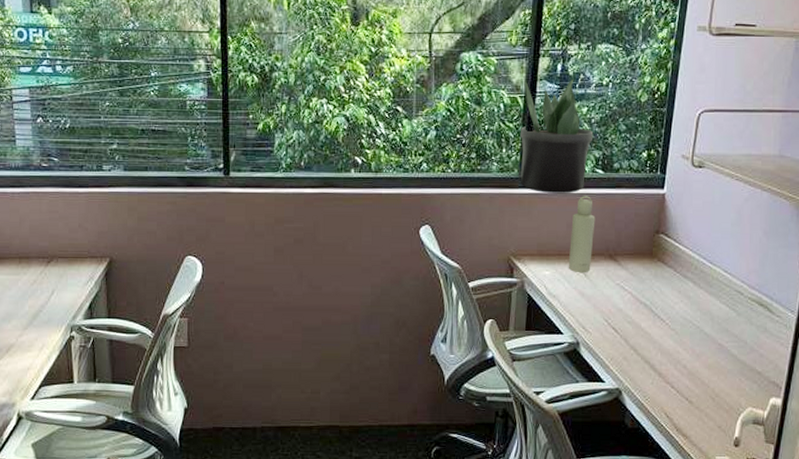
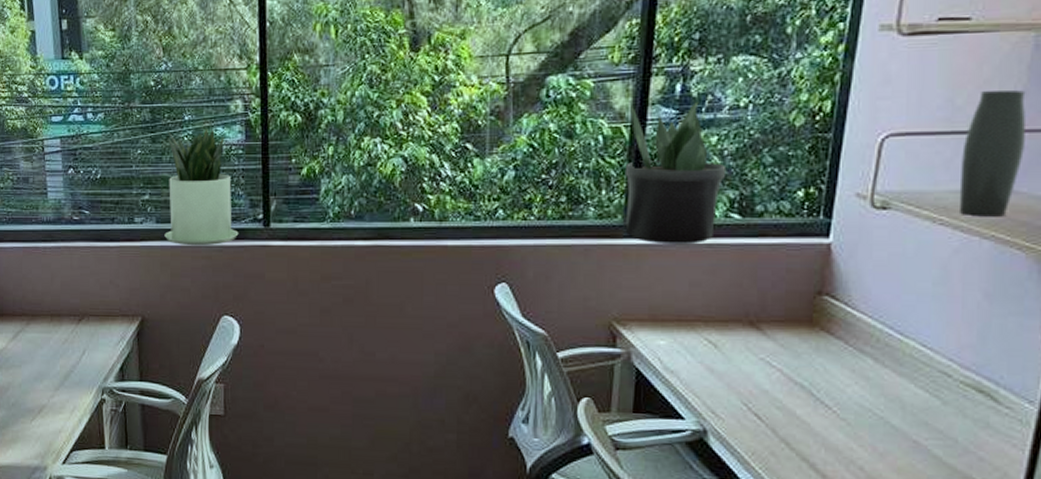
planter: none [132,85,202,192] -> present [164,128,239,246]
bottle: present [568,196,596,273] -> none [691,247,730,344]
vase: none [748,81,790,175] -> present [958,90,1026,217]

